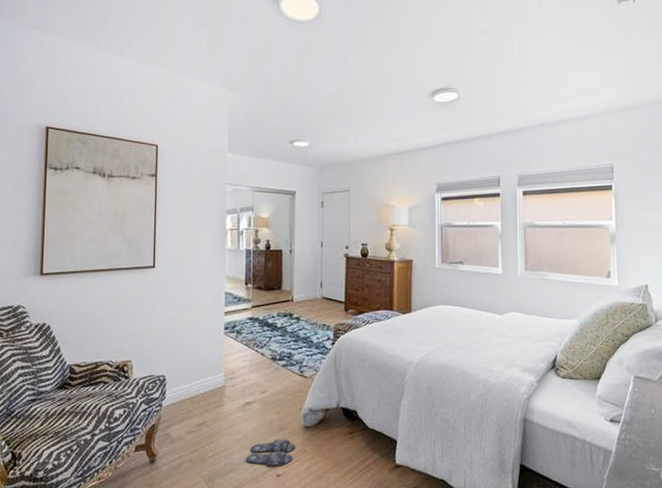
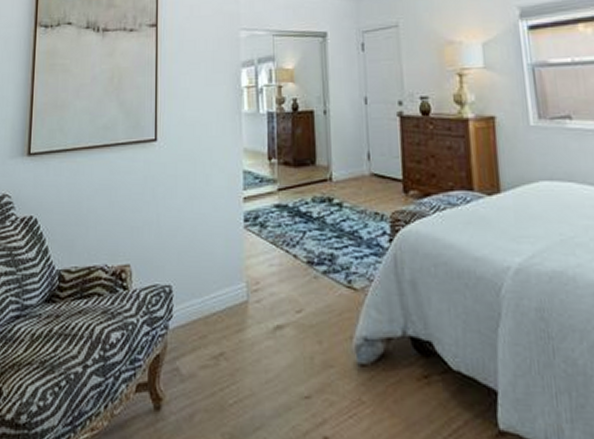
slippers: present [245,439,295,466] -> none [279,382,347,424]

